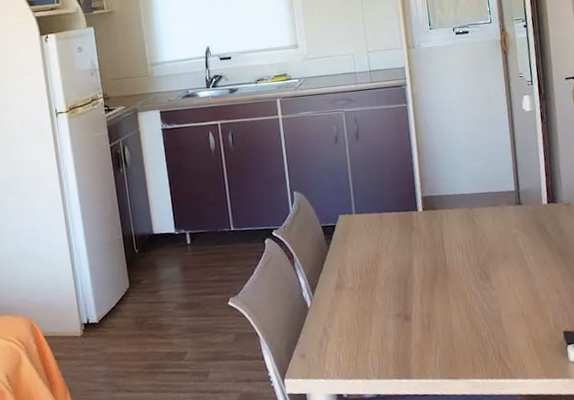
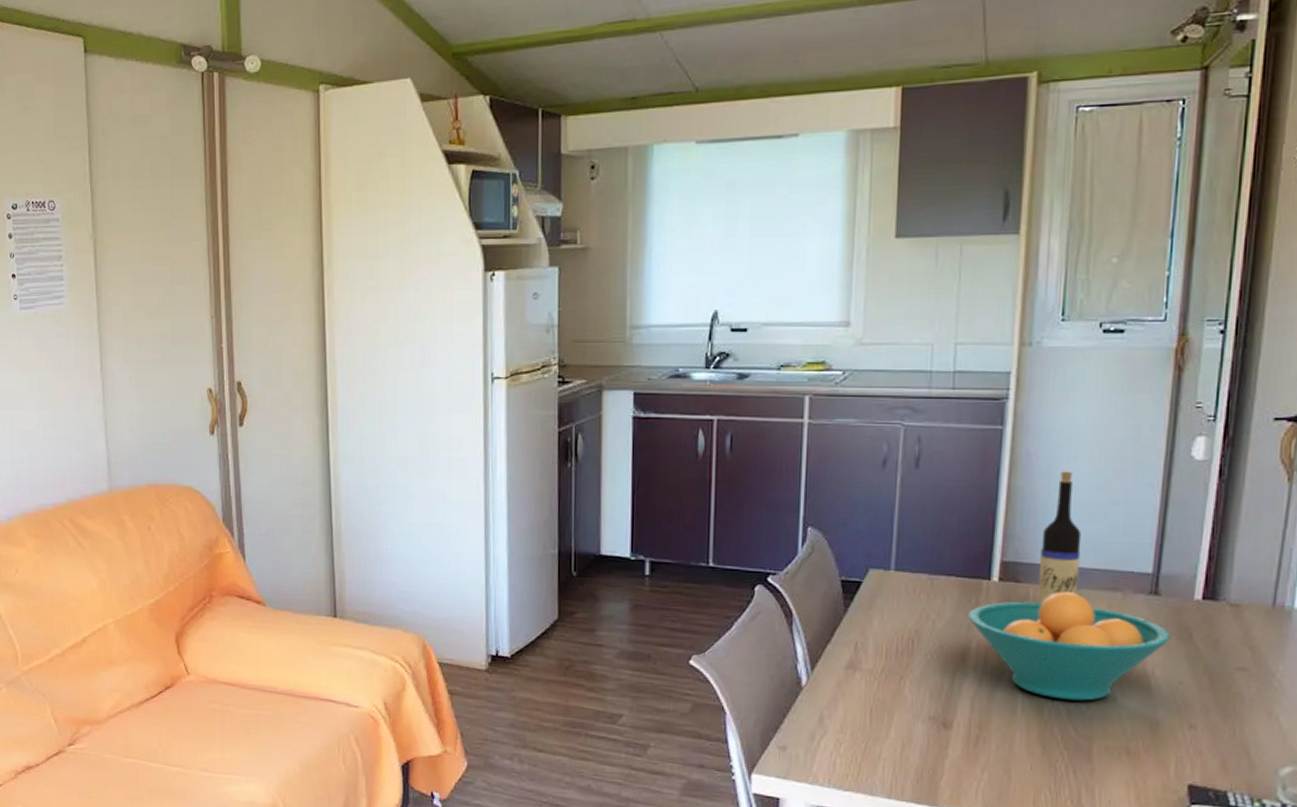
fruit bowl: none [408,210,534,287] -> present [968,591,1171,701]
wine bottle: none [443,129,472,222] -> present [1037,471,1082,604]

